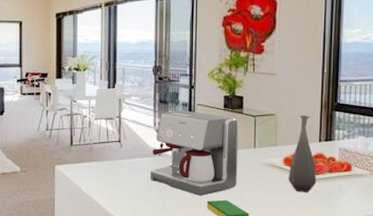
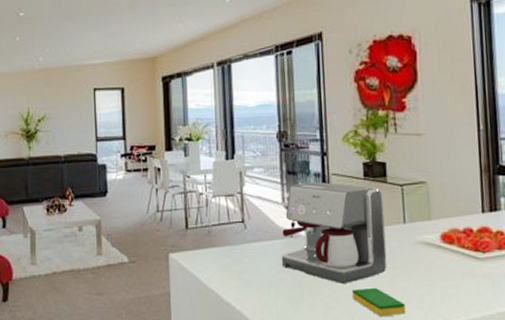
bottle: present [288,115,317,193] -> none [448,181,484,276]

